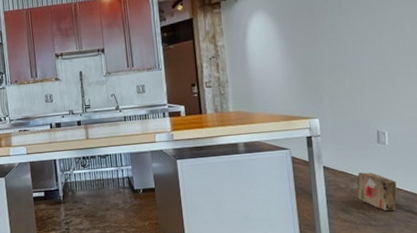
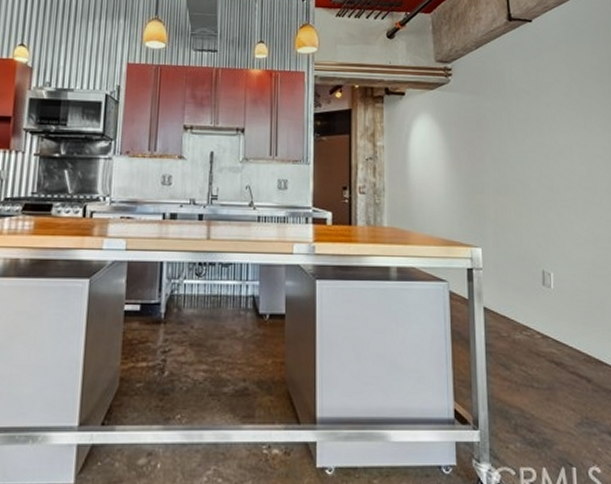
cardboard box: present [357,172,397,211] -> none [519,320,562,370]

